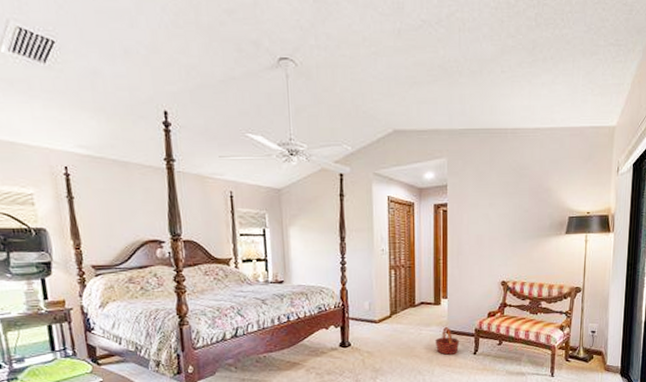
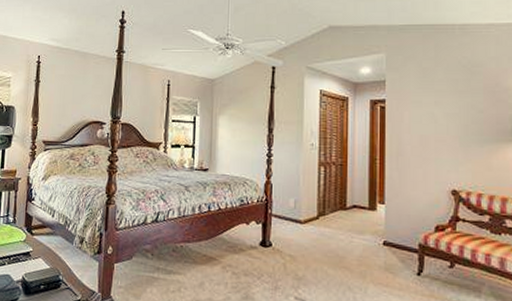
basket: present [435,327,460,355] -> none [368,237,400,272]

